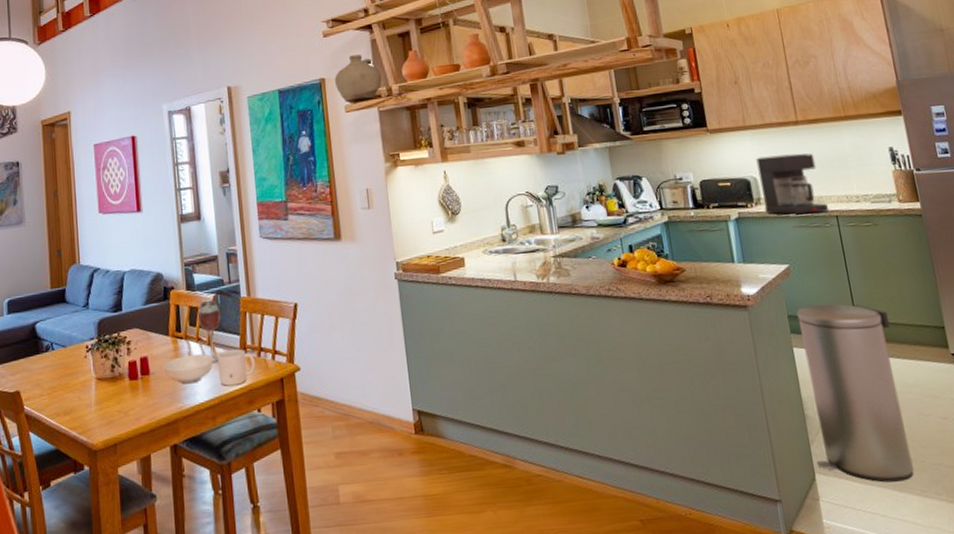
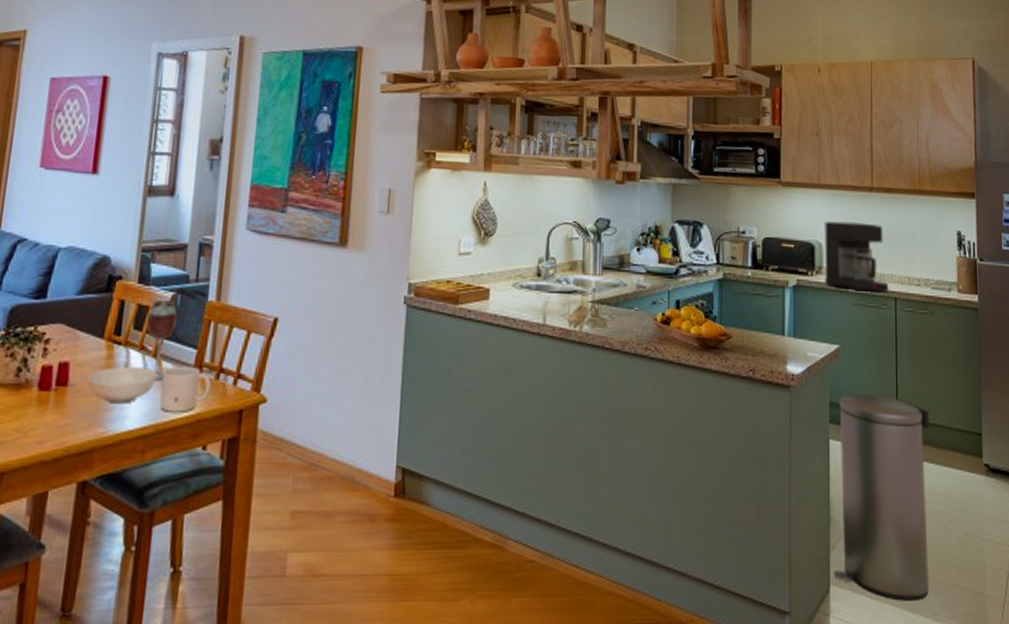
ceramic jug: present [335,54,382,103] -> none [374,25,432,84]

